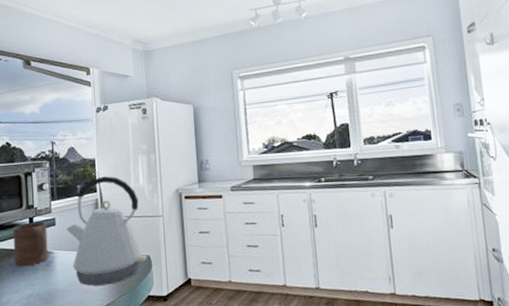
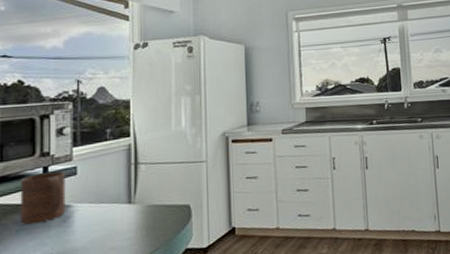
kettle: present [66,176,147,286] -> none [90,119,186,242]

